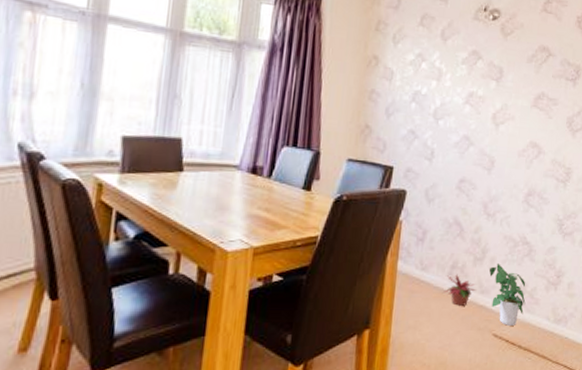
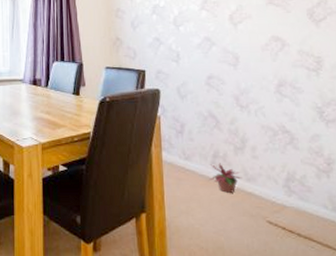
potted plant: present [489,264,526,326] -> none [252,152,297,213]

